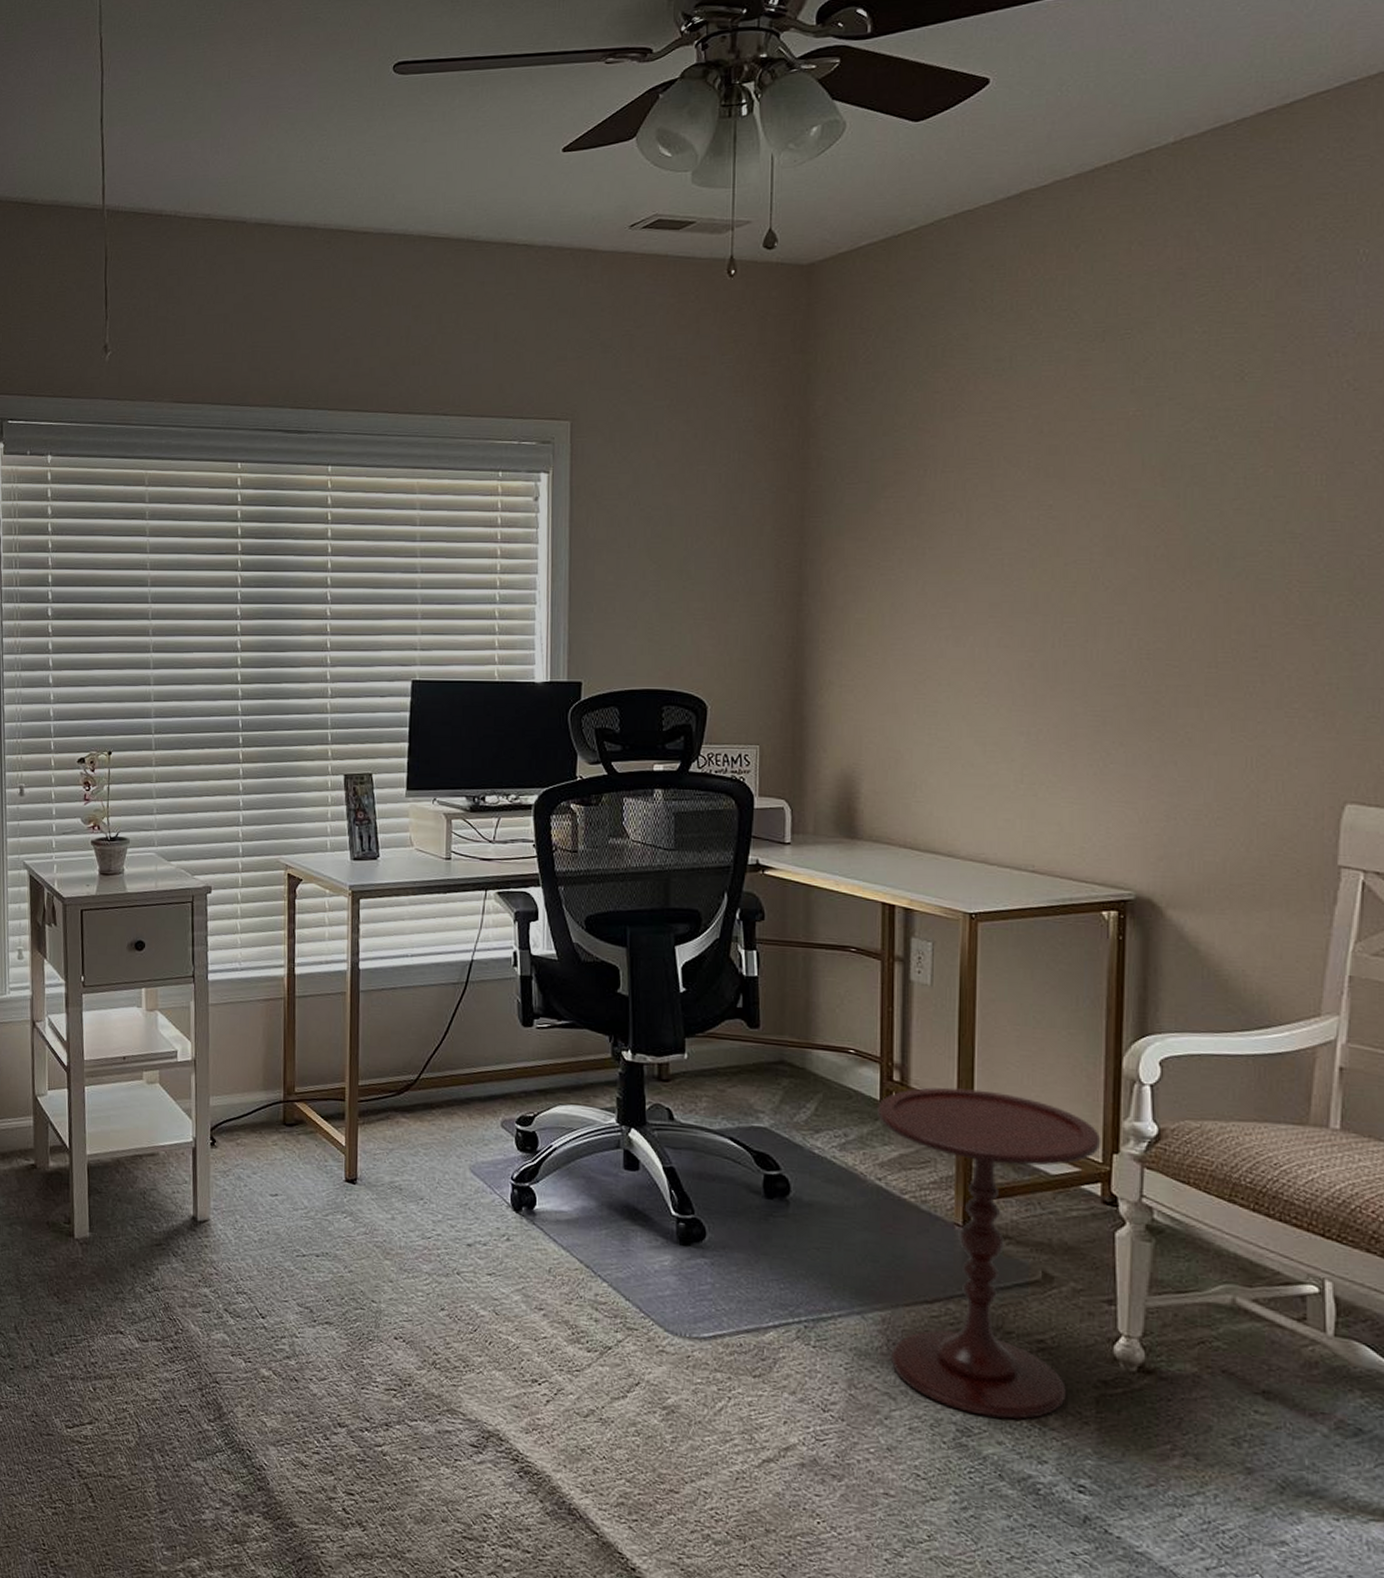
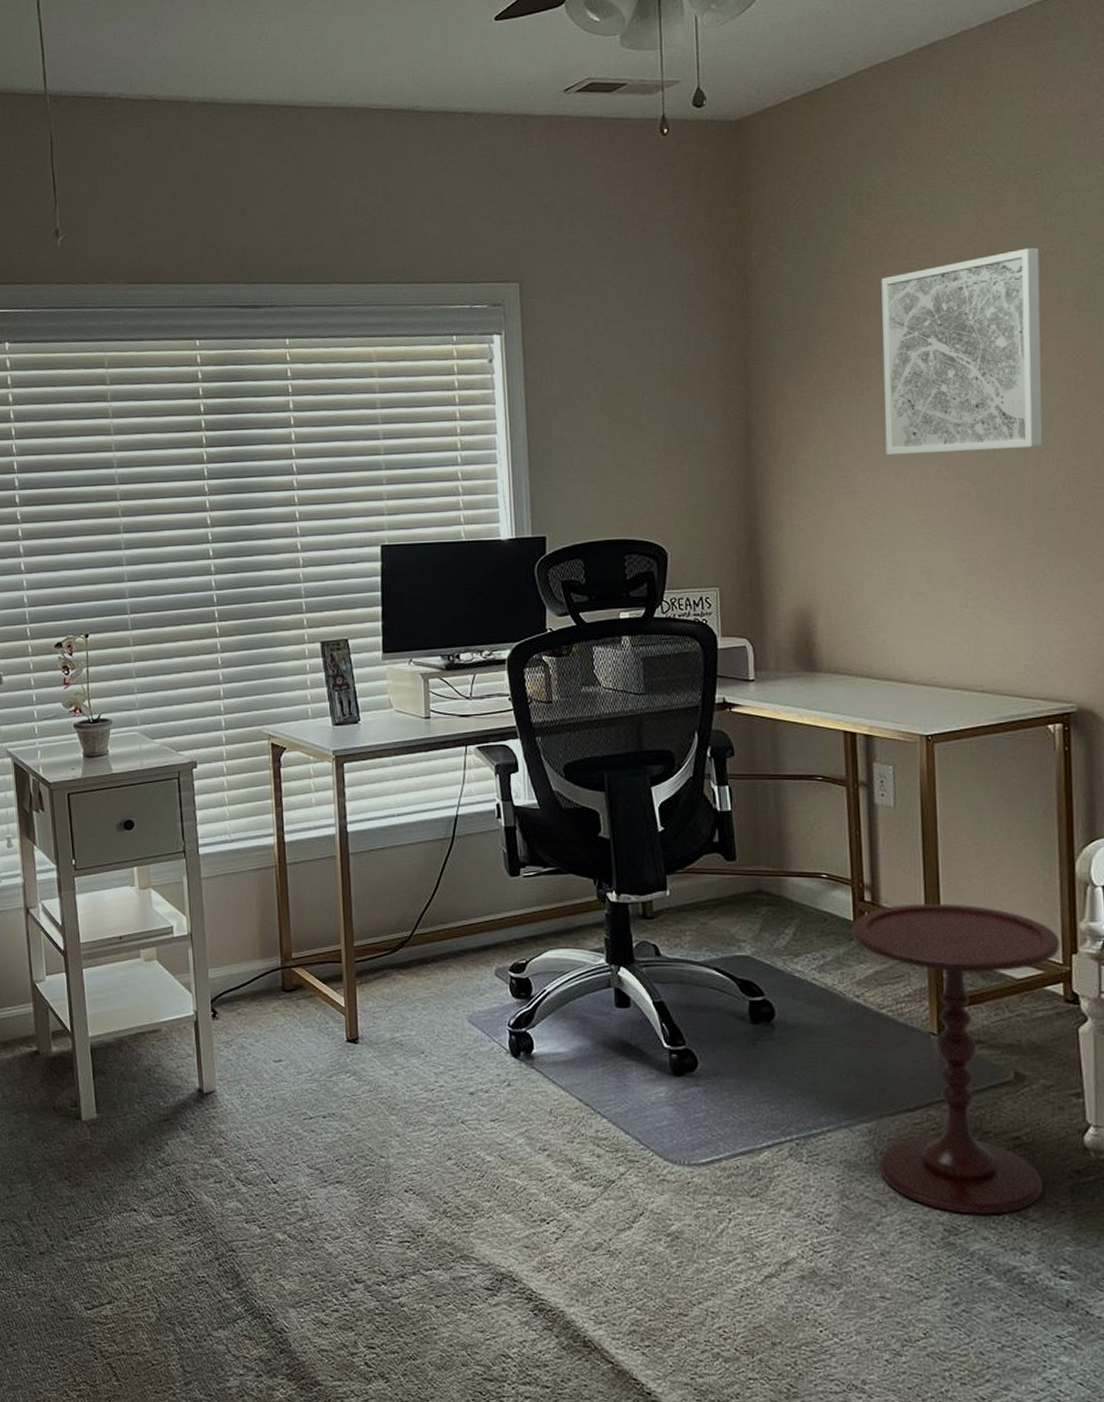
wall art: none [945,410,1123,620] -> present [881,247,1043,456]

